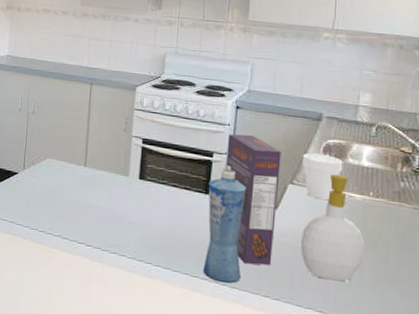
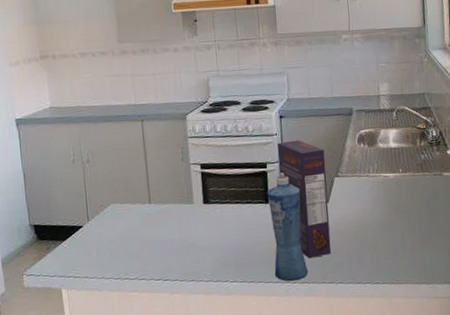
soap bottle: present [301,173,365,282] -> none [352,159,403,255]
cup: present [302,153,343,201] -> none [342,144,376,186]

